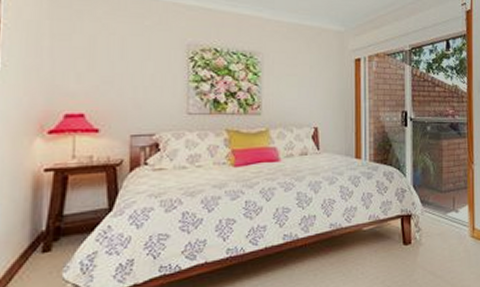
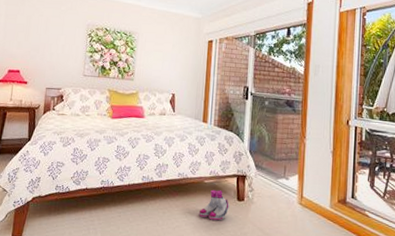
boots: none [358,236,394,273] -> present [198,189,229,221]

